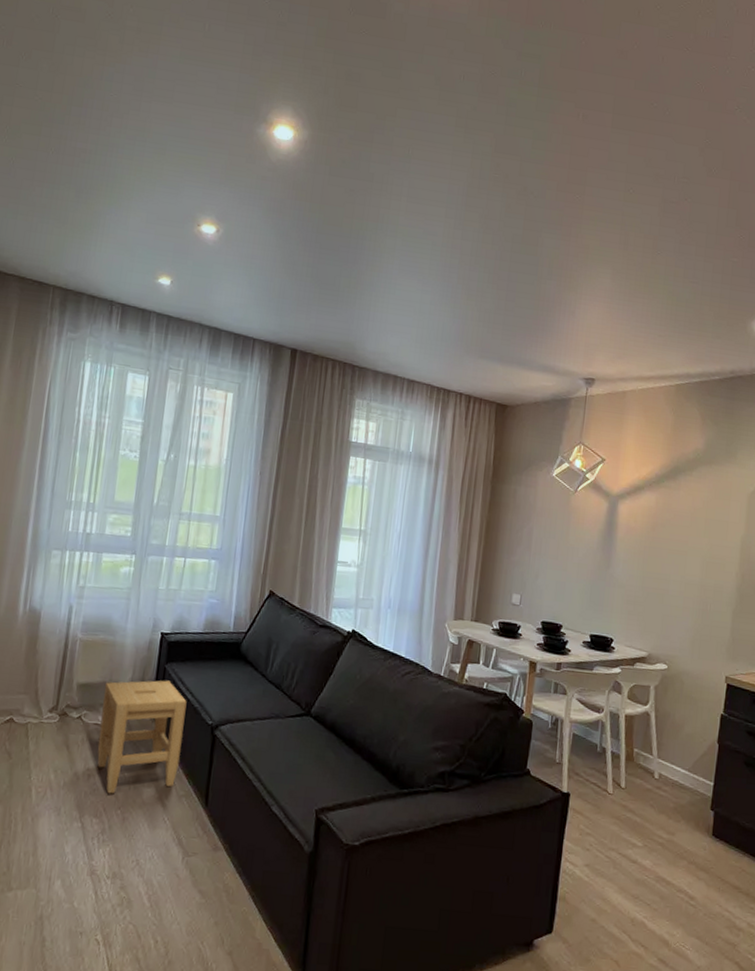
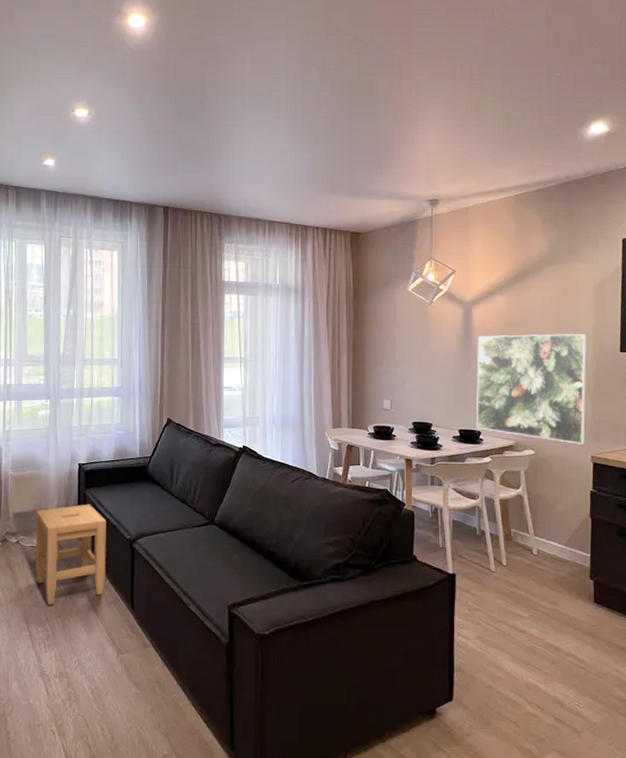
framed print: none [610,534,736,663] -> present [476,334,588,444]

